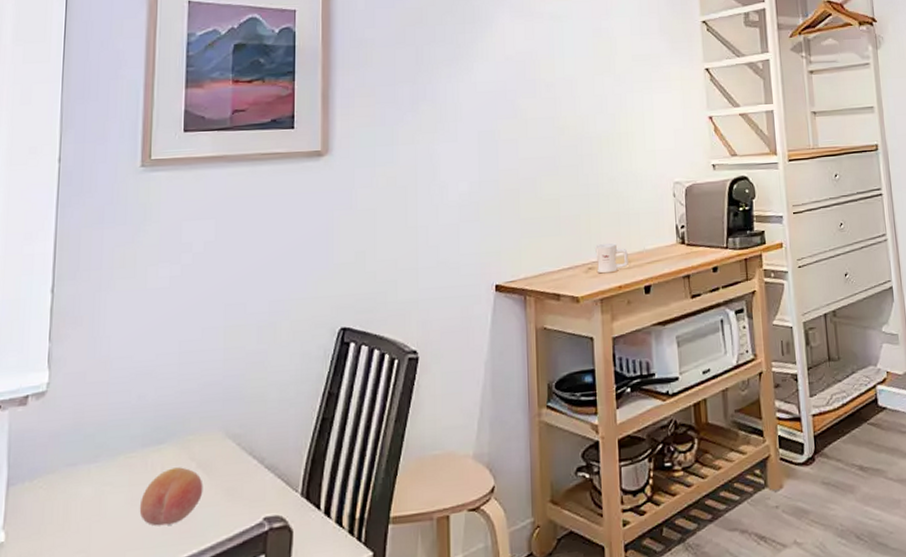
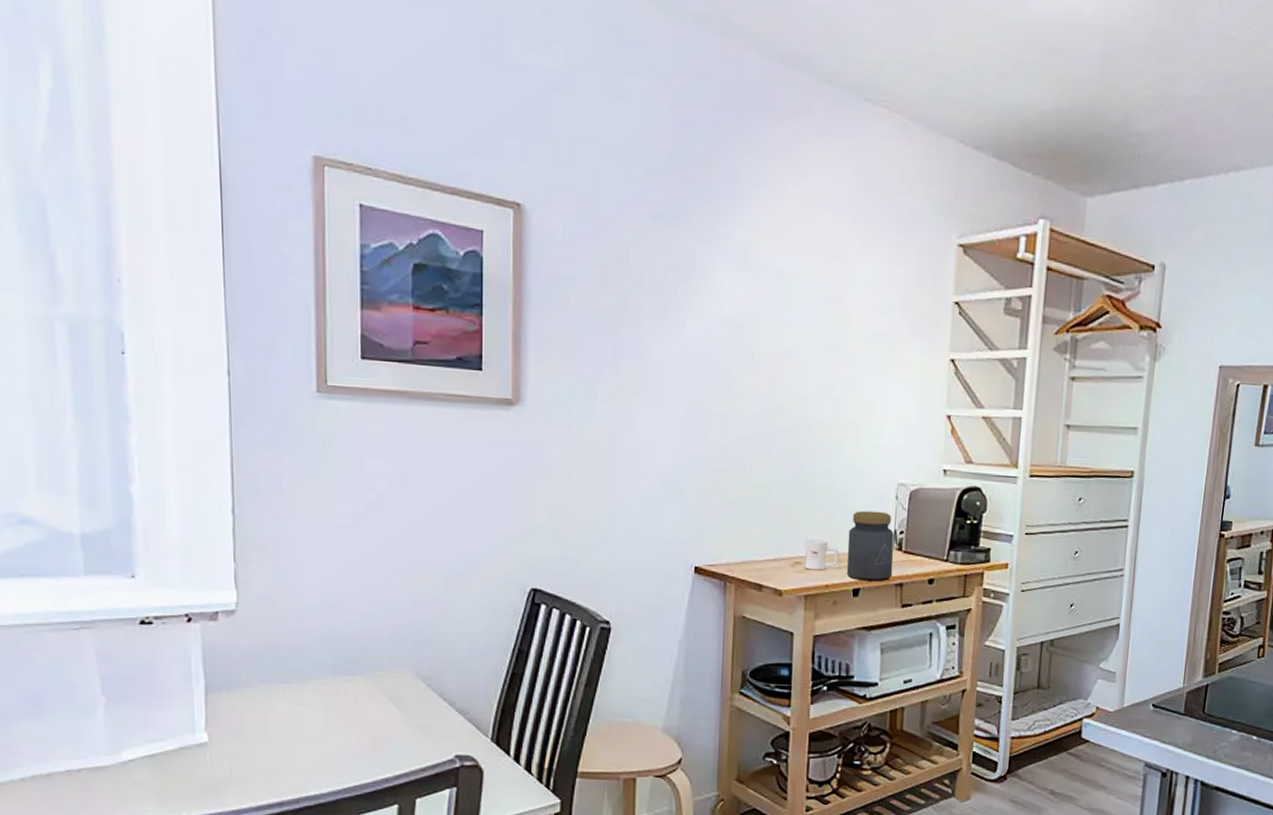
fruit: present [139,467,203,526] -> none [334,698,396,749]
jar: none [634,210,679,278] -> present [846,510,894,582]

